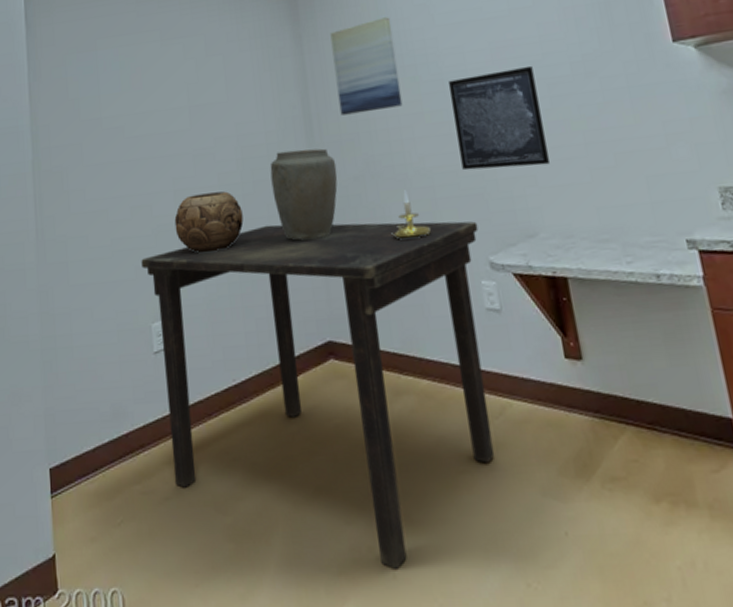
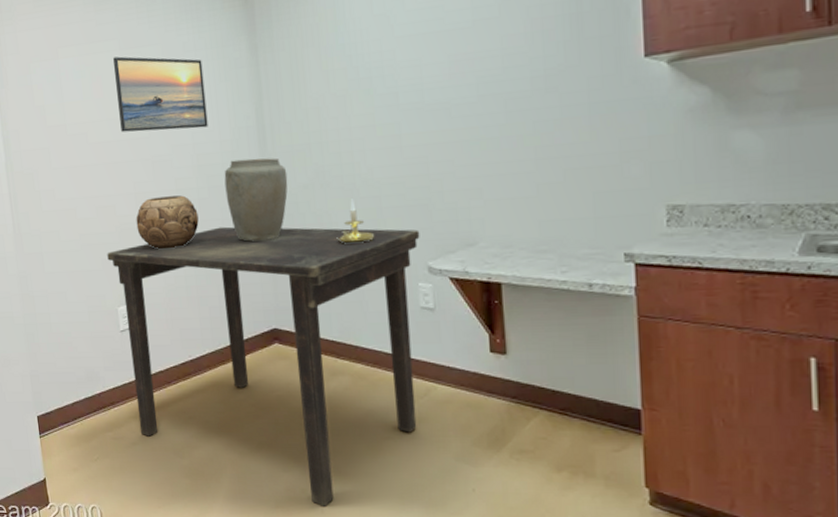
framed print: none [154,47,253,125] -> present [113,56,208,132]
wall art: present [330,17,403,116] -> none [286,28,355,127]
wall art: present [448,65,550,171] -> none [402,79,498,182]

